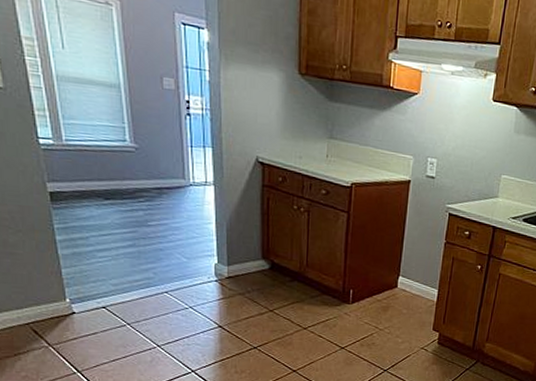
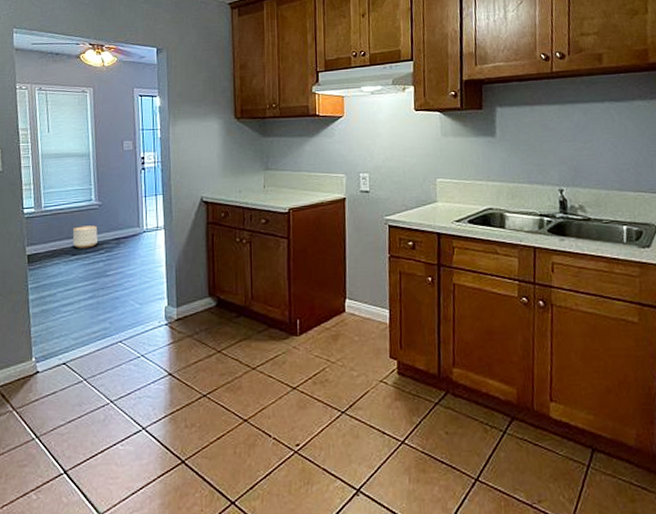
planter: none [104,168,135,194] -> present [72,225,98,249]

